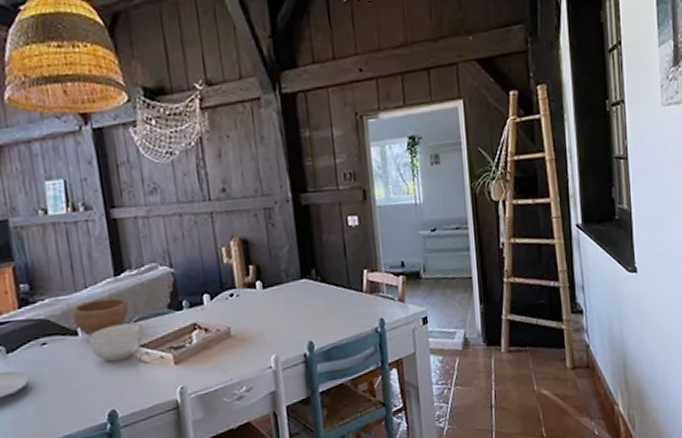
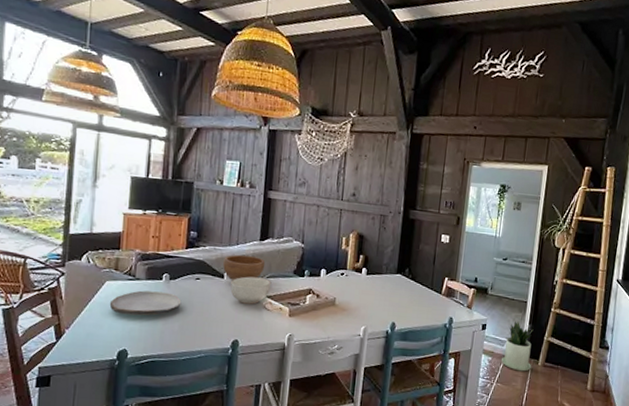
planter: none [454,303,494,366] -> present [501,321,534,372]

